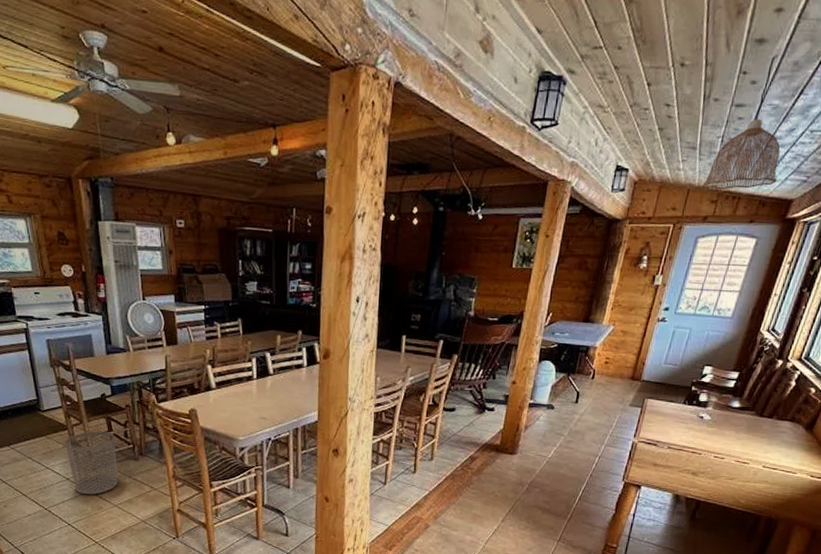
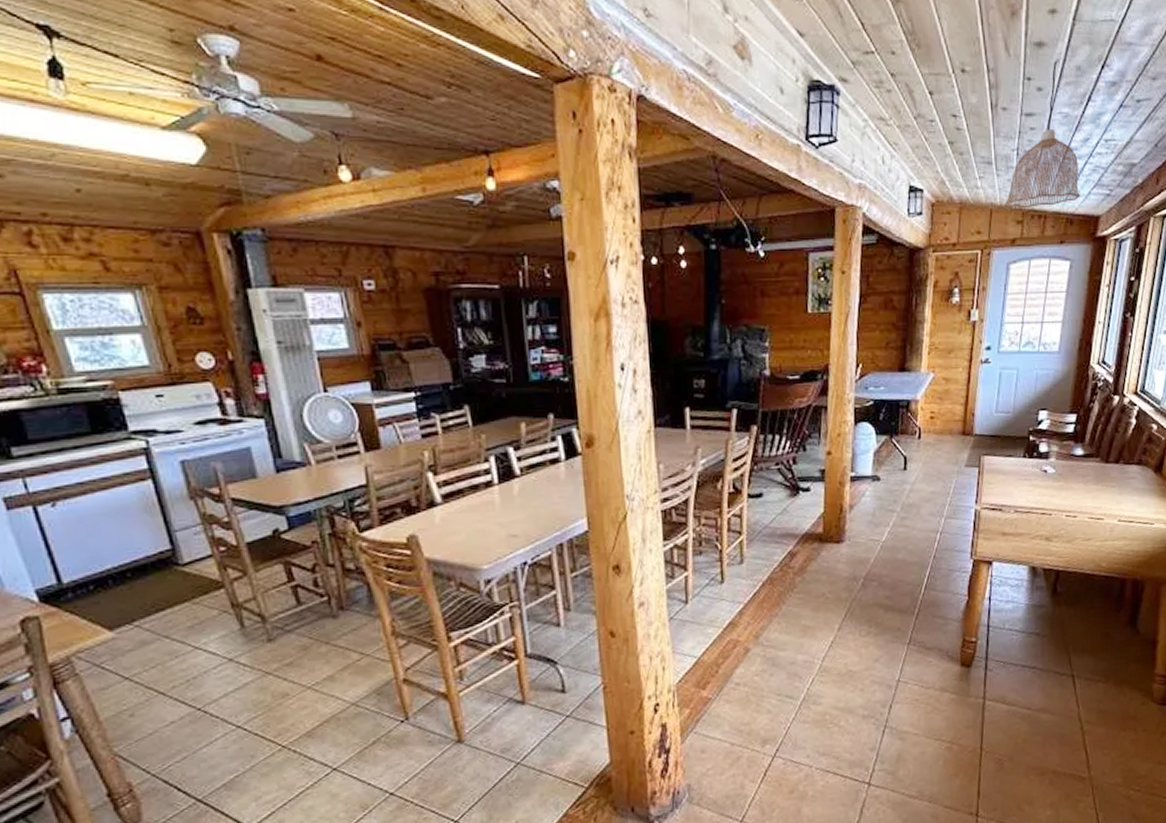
waste bin: present [65,431,118,495] -> none [222,582,310,679]

